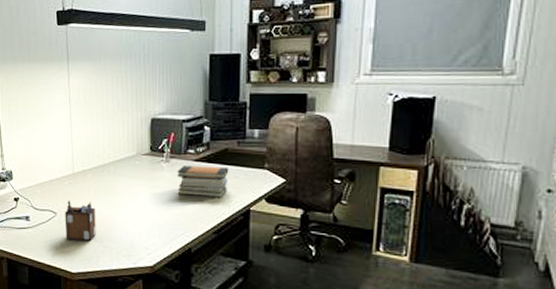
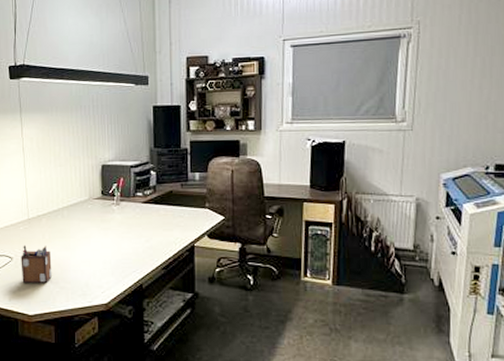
book stack: present [177,166,229,198] -> none [127,207,174,236]

